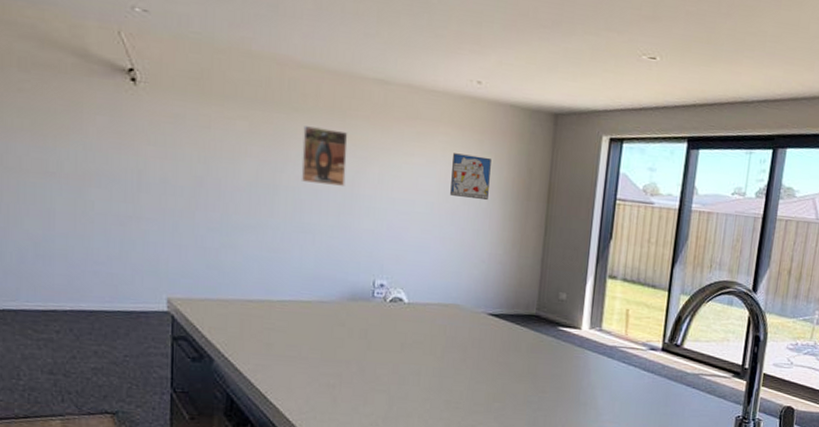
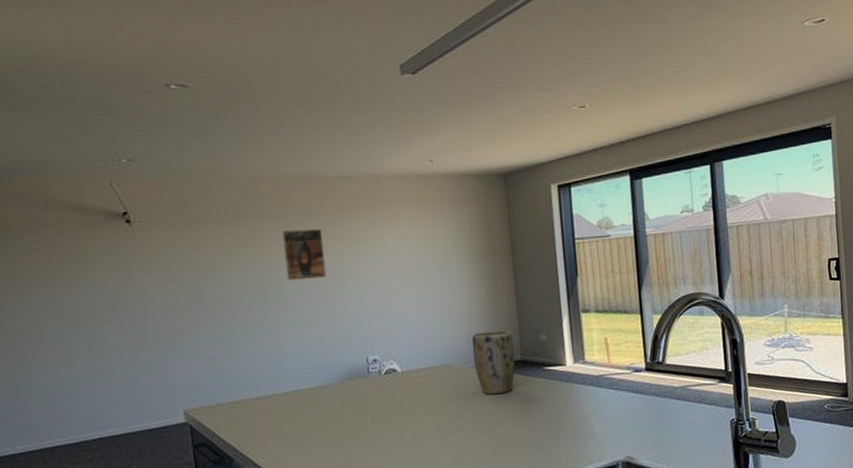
wall art: present [450,153,491,201] -> none [419,225,457,266]
plant pot: none [486,277,532,346] -> present [472,330,516,395]

